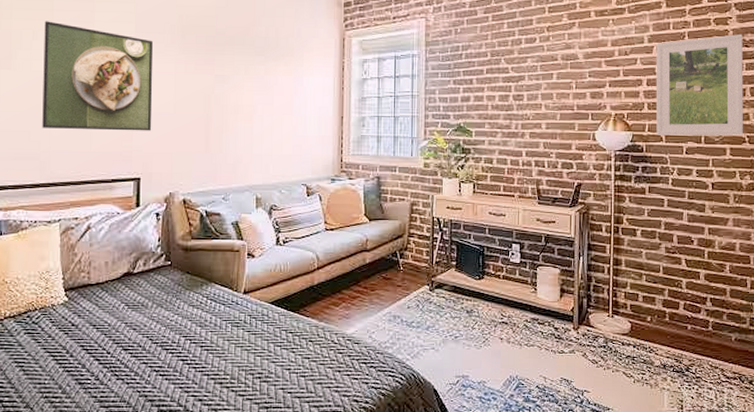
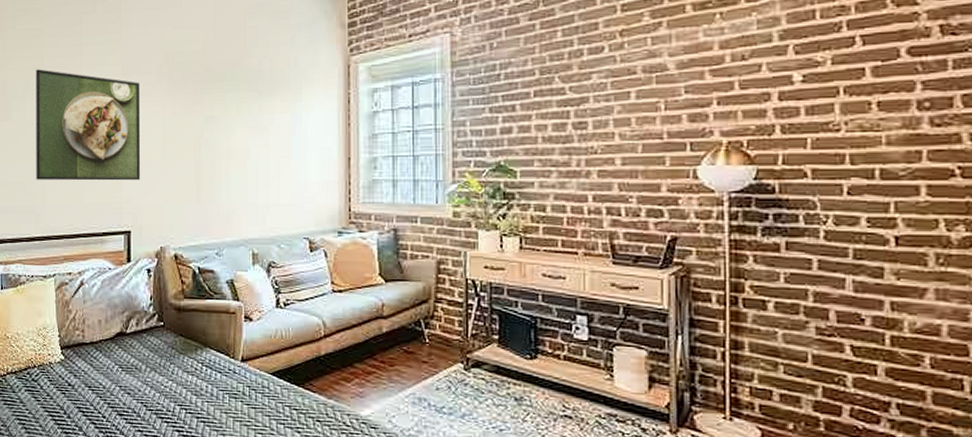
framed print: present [656,33,744,136] -> none [793,16,950,170]

